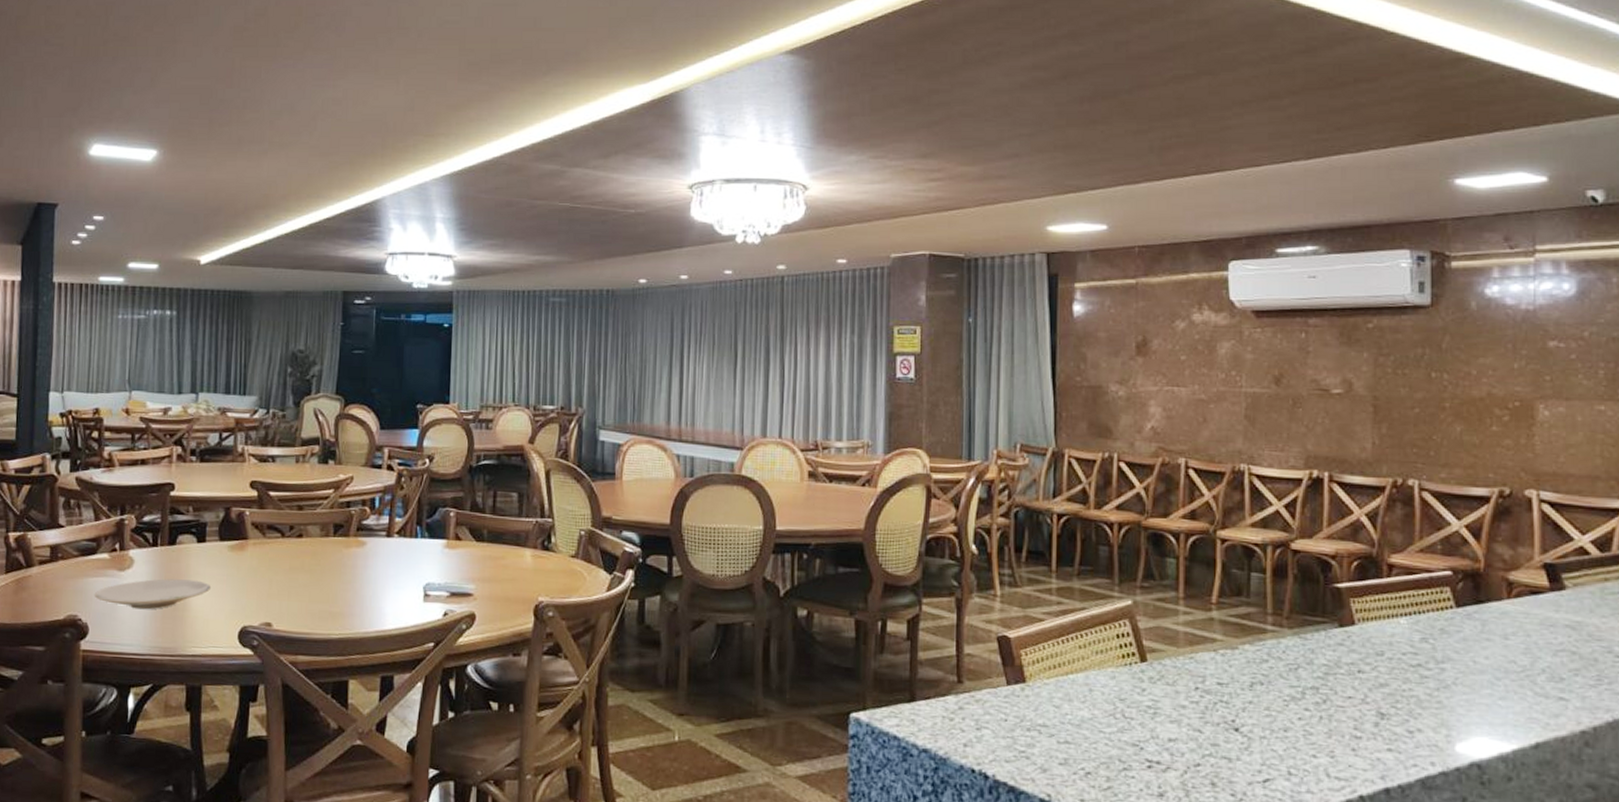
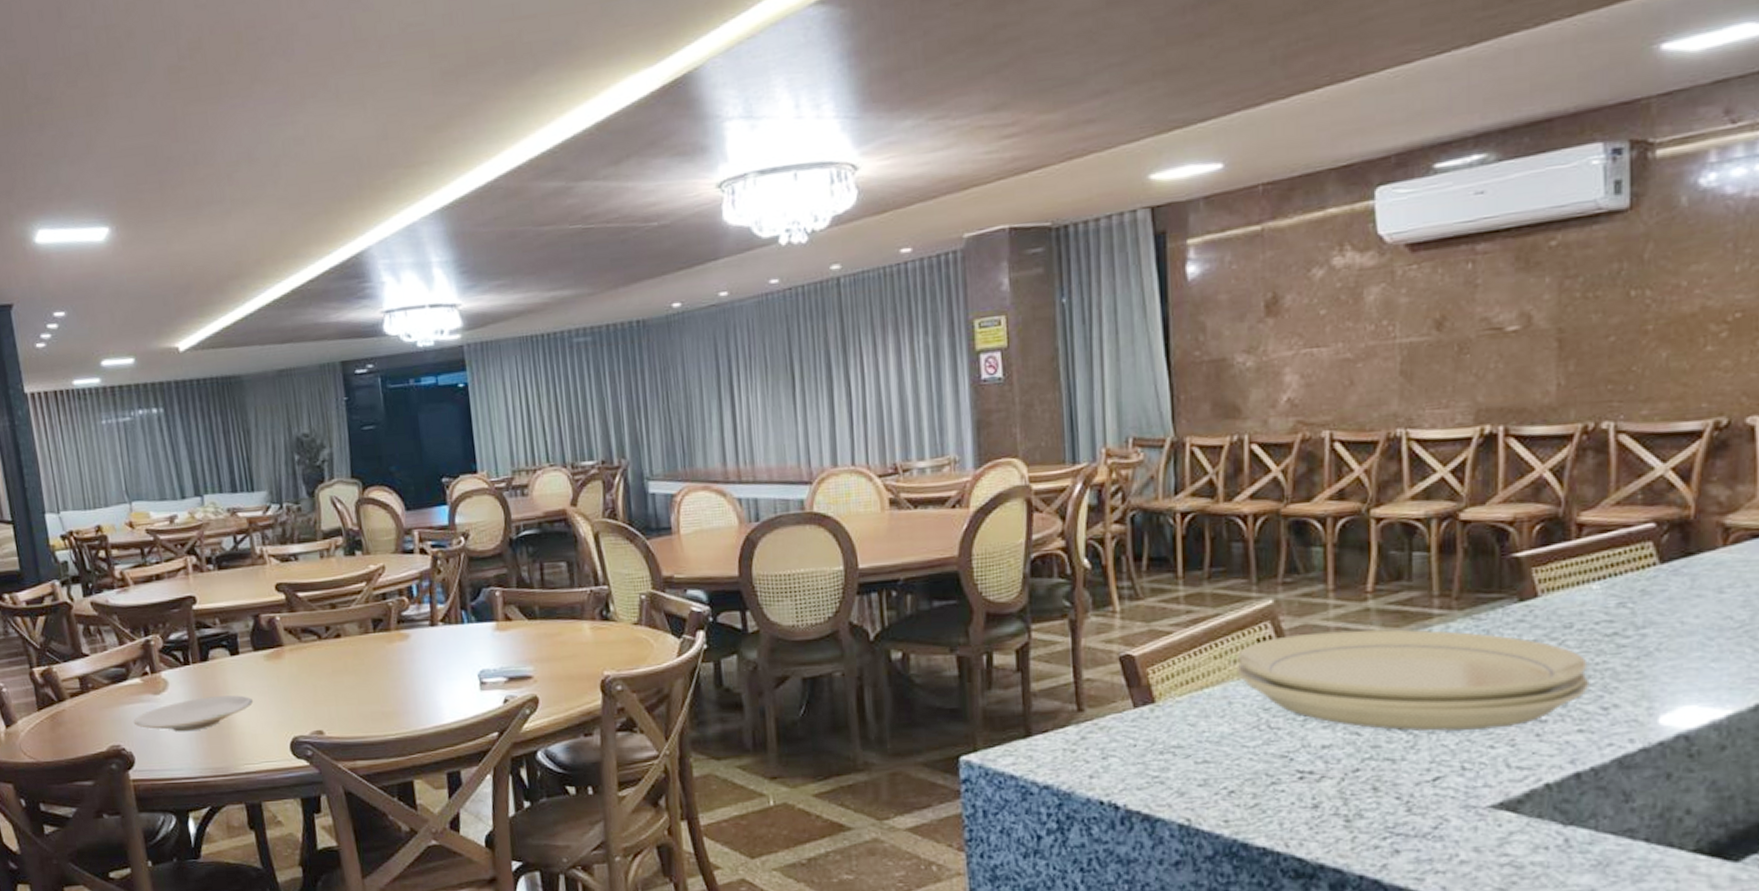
plate: none [1098,634,1398,740] -> present [1236,629,1590,731]

